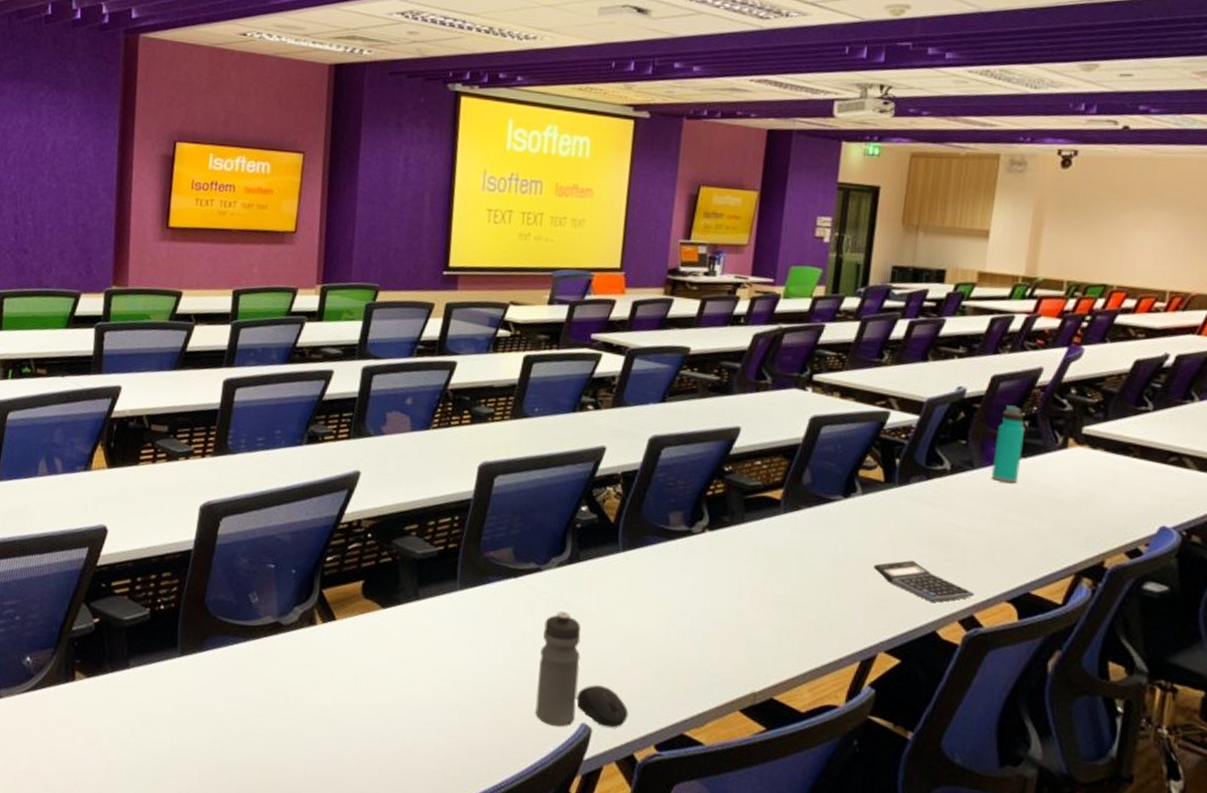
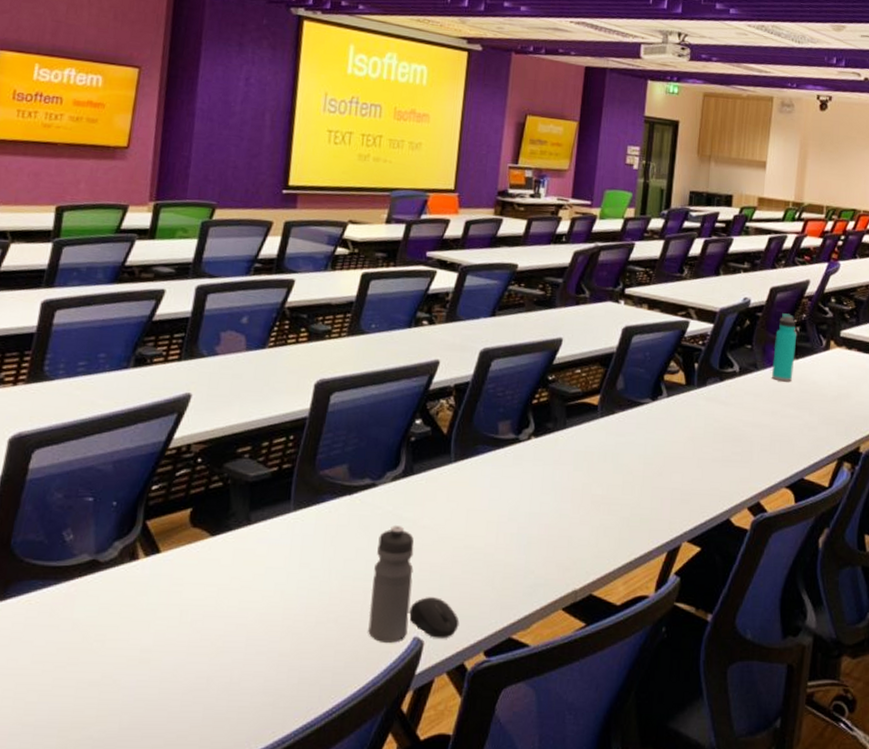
calculator: present [874,560,974,602] -> none [678,454,760,492]

